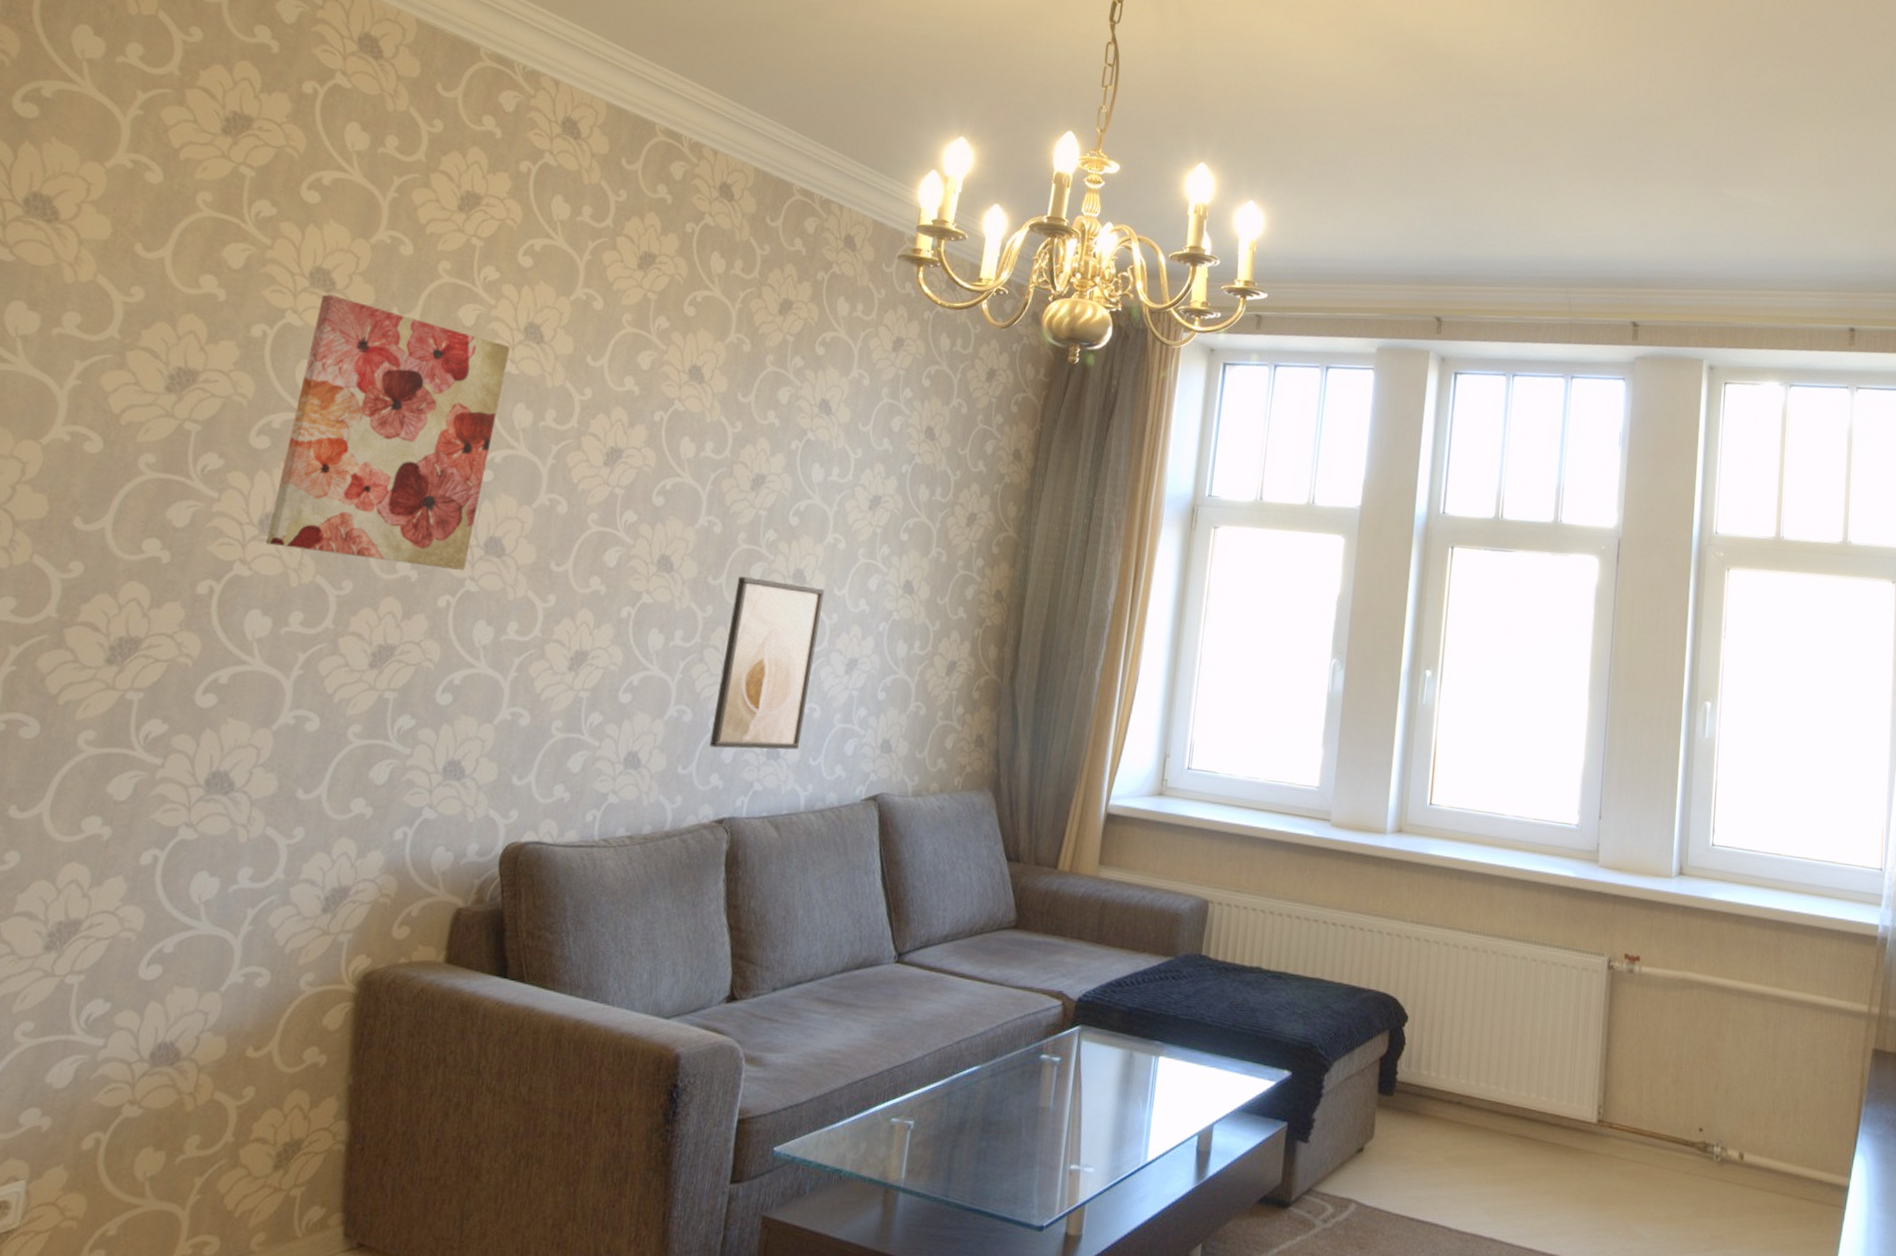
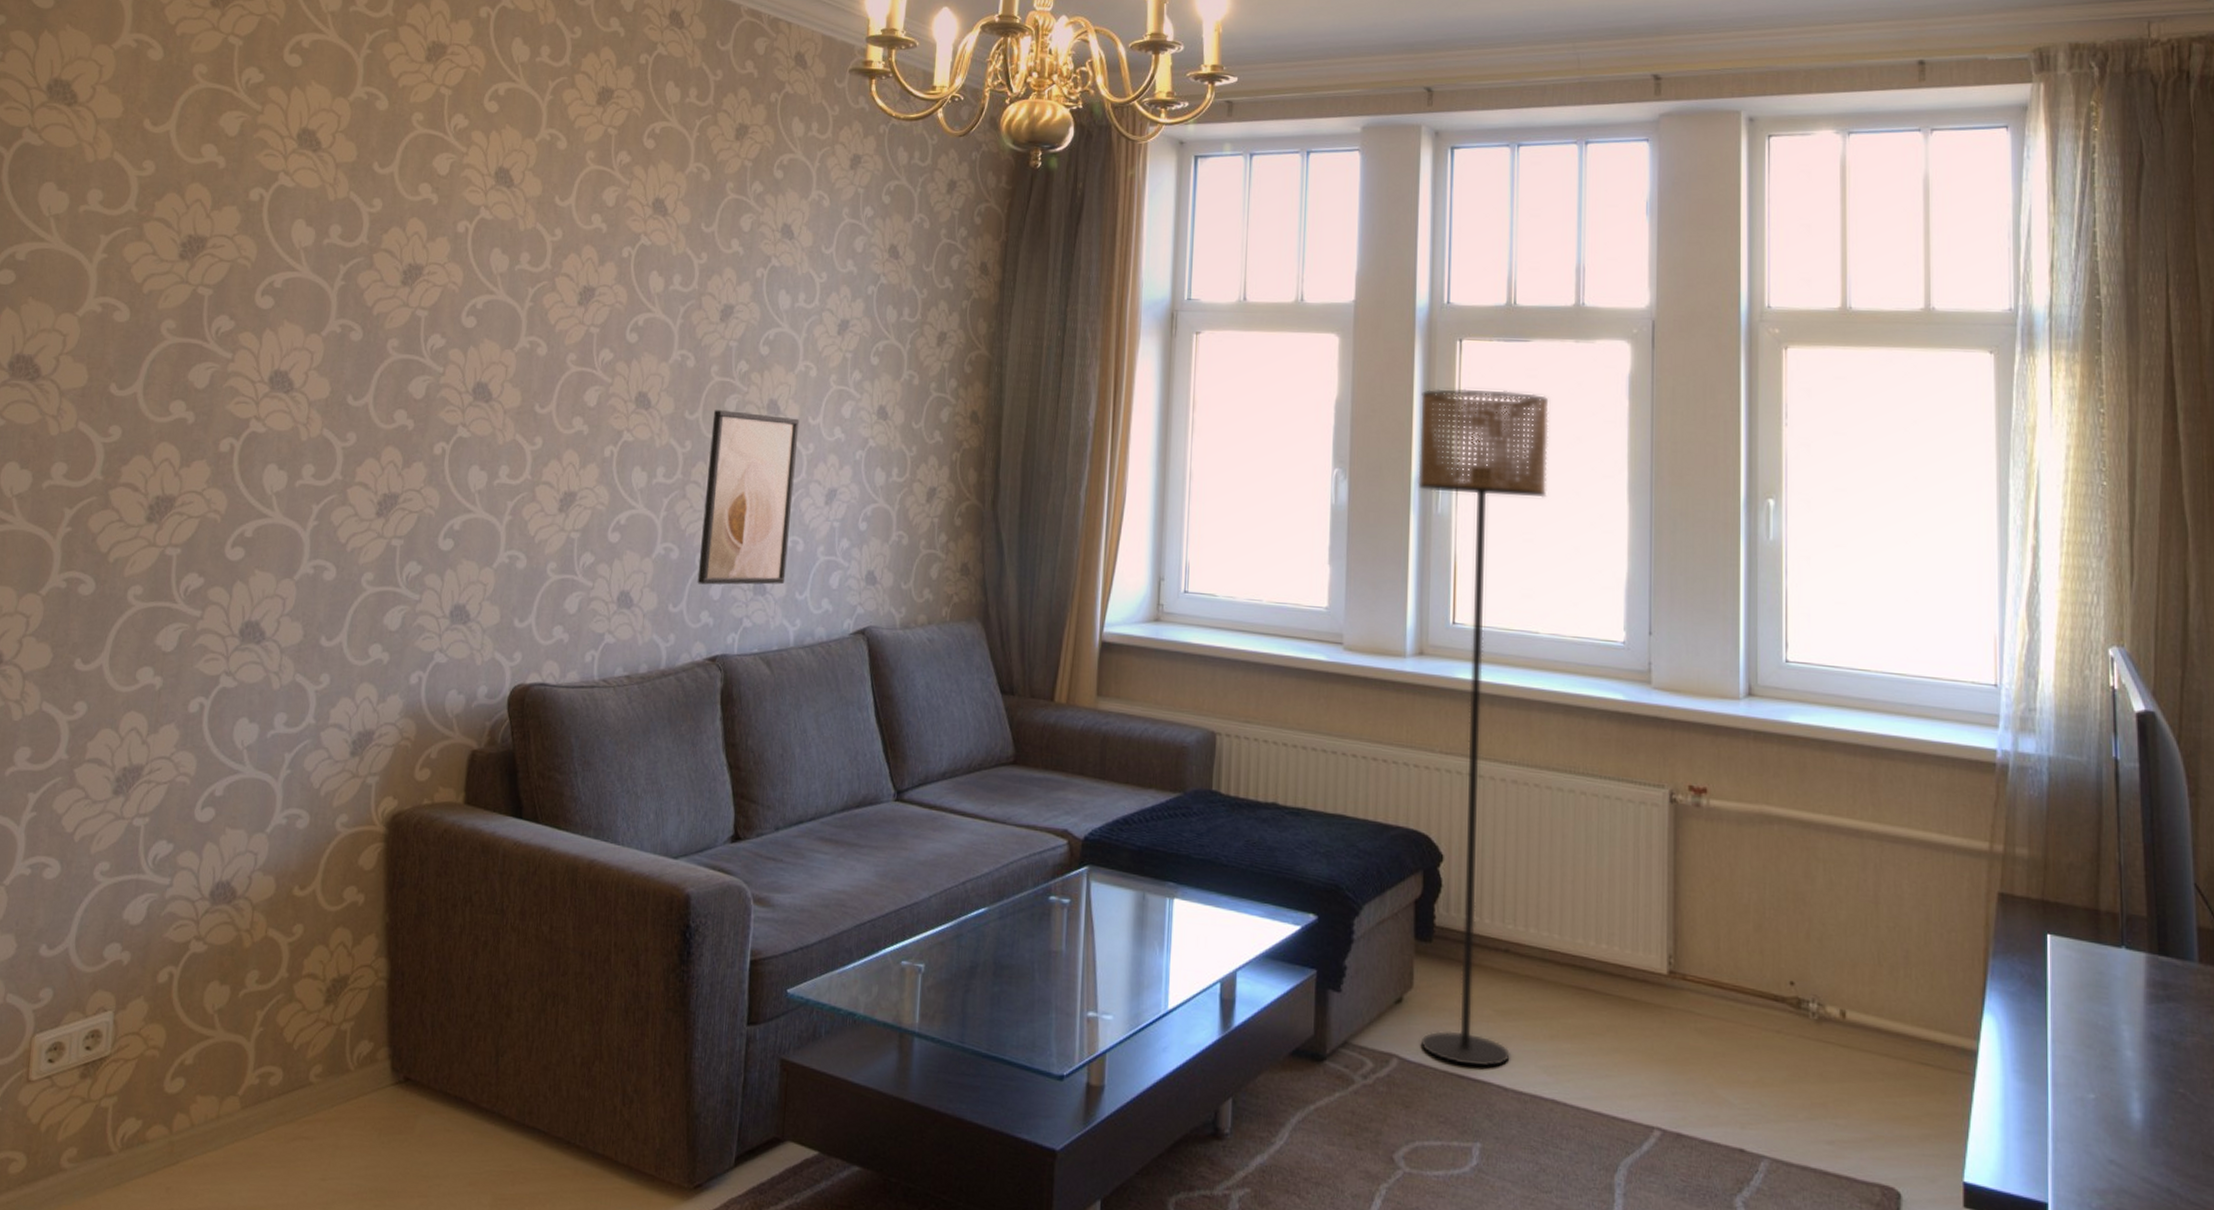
wall art: present [265,294,510,570] -> none [276,154,483,417]
floor lamp: none [1377,590,1525,1210] -> present [1418,388,1549,1067]

